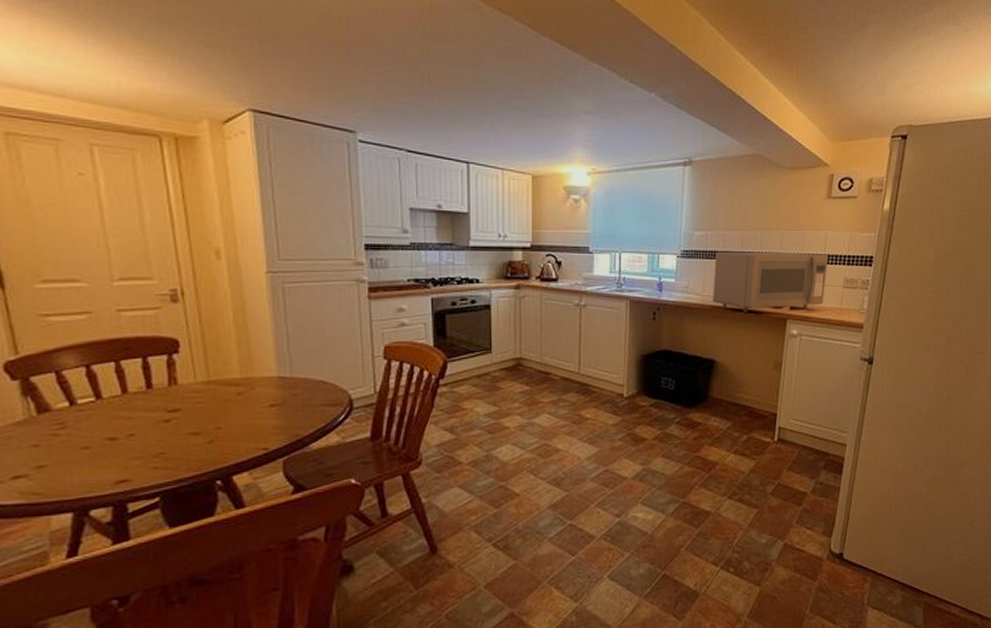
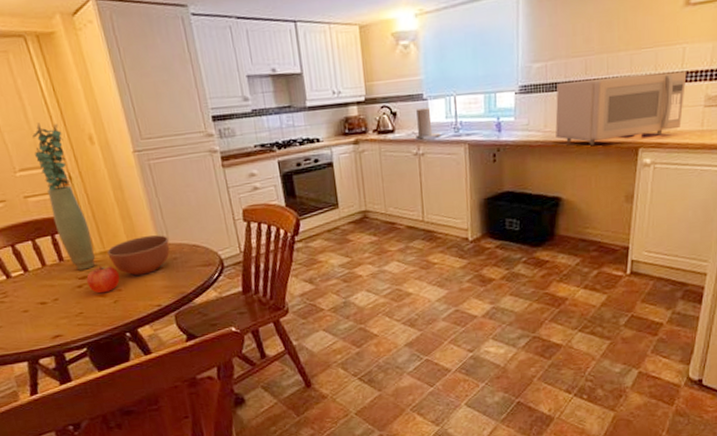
vase: none [143,229,196,401] -> present [32,123,96,271]
fruit: none [178,397,223,431] -> present [86,265,120,294]
bowl: none [212,367,291,412] -> present [107,235,170,276]
paper towel: none [579,261,604,292] -> present [416,107,442,141]

